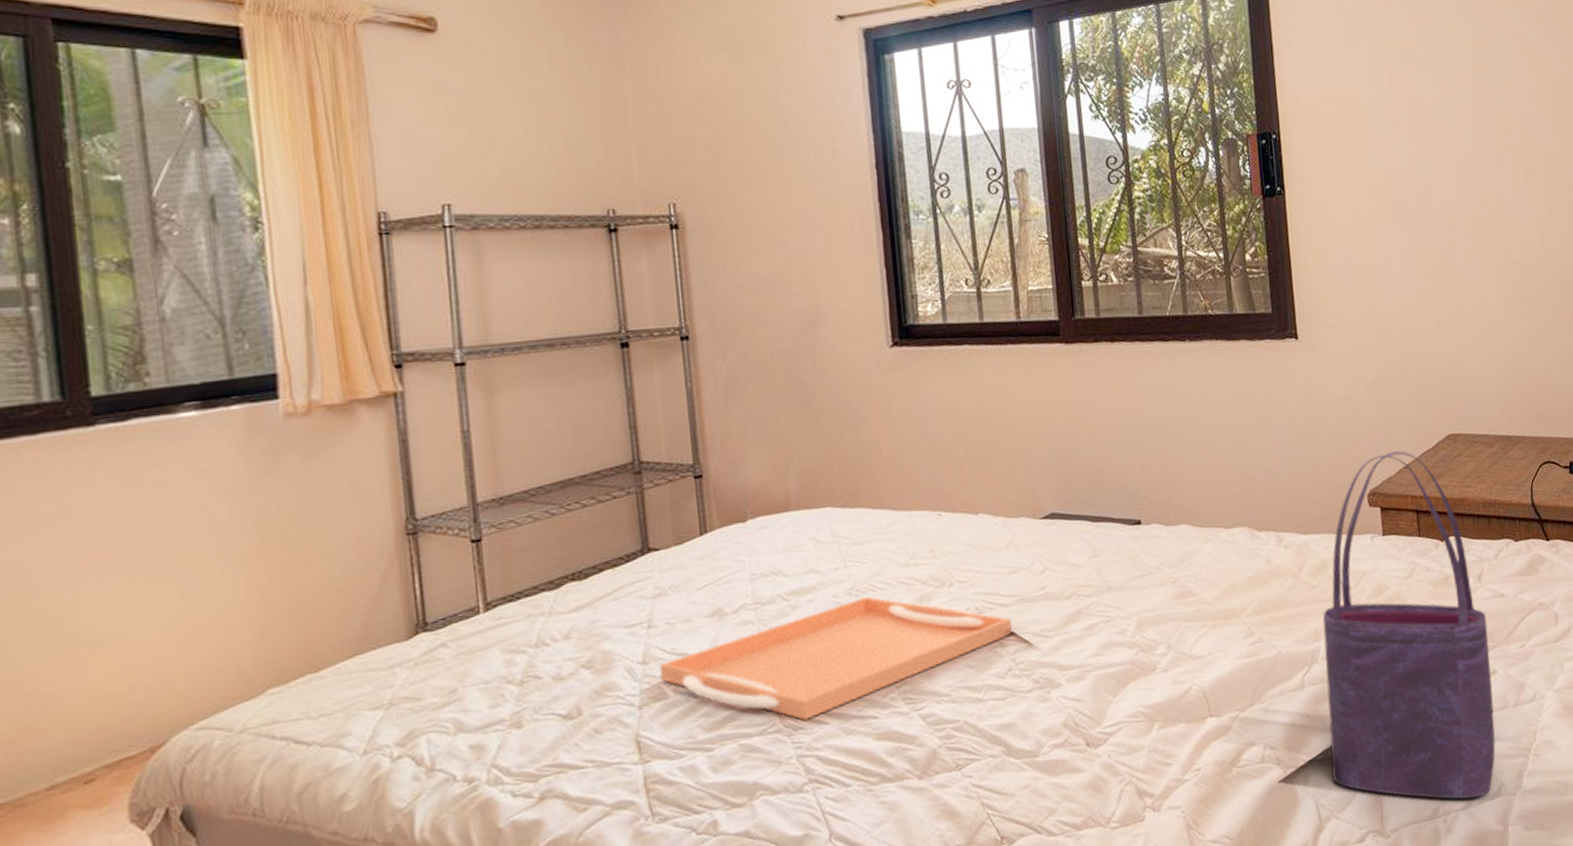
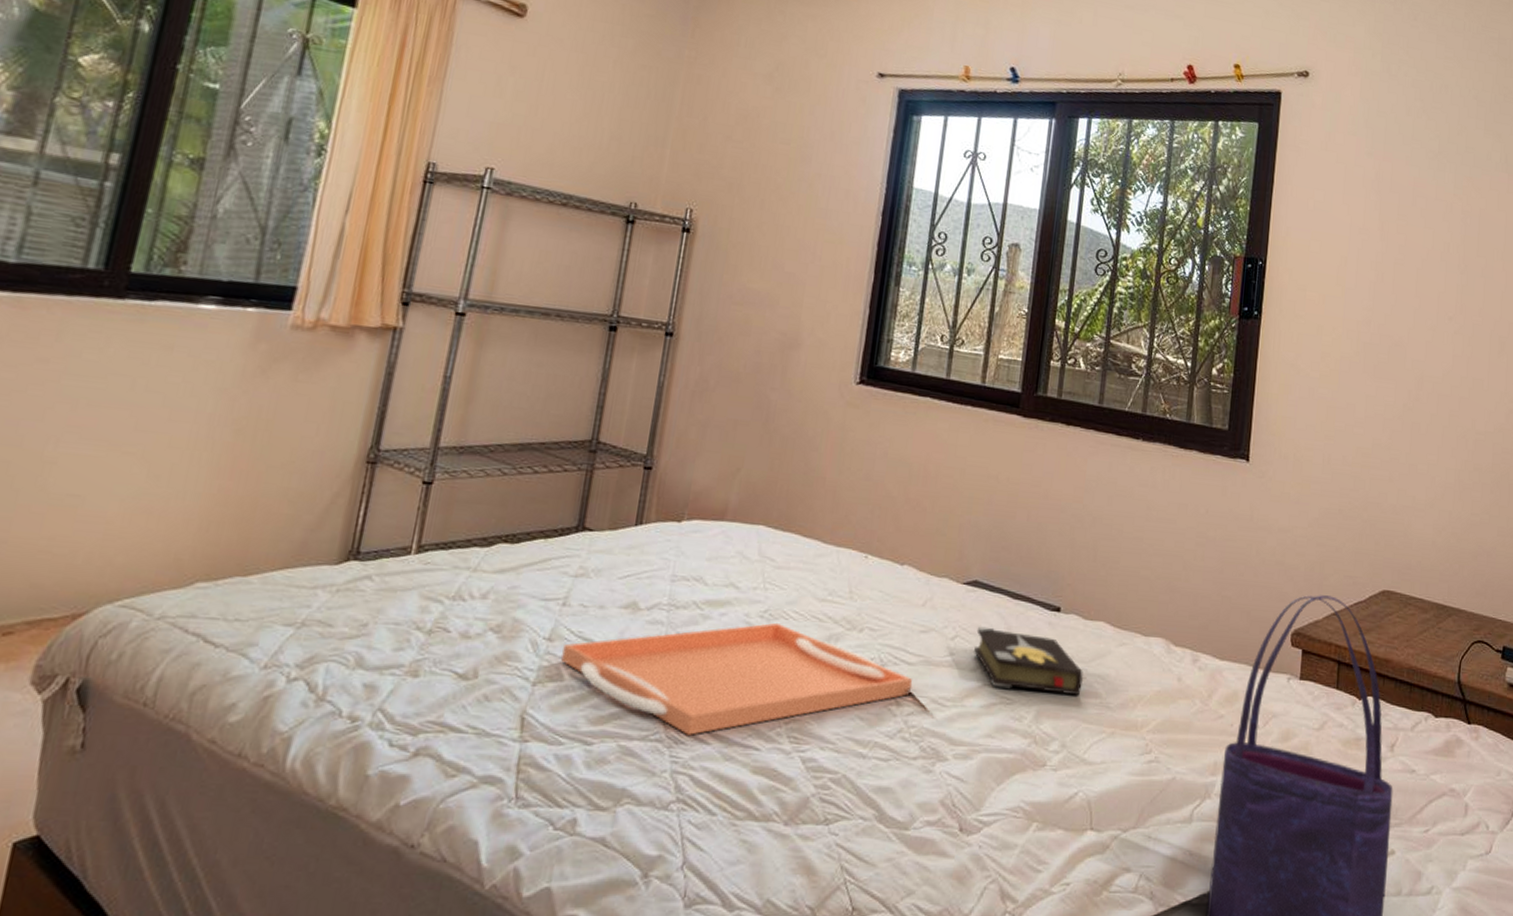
hardback book: none [1063,550,1177,608] -> present [973,626,1084,696]

